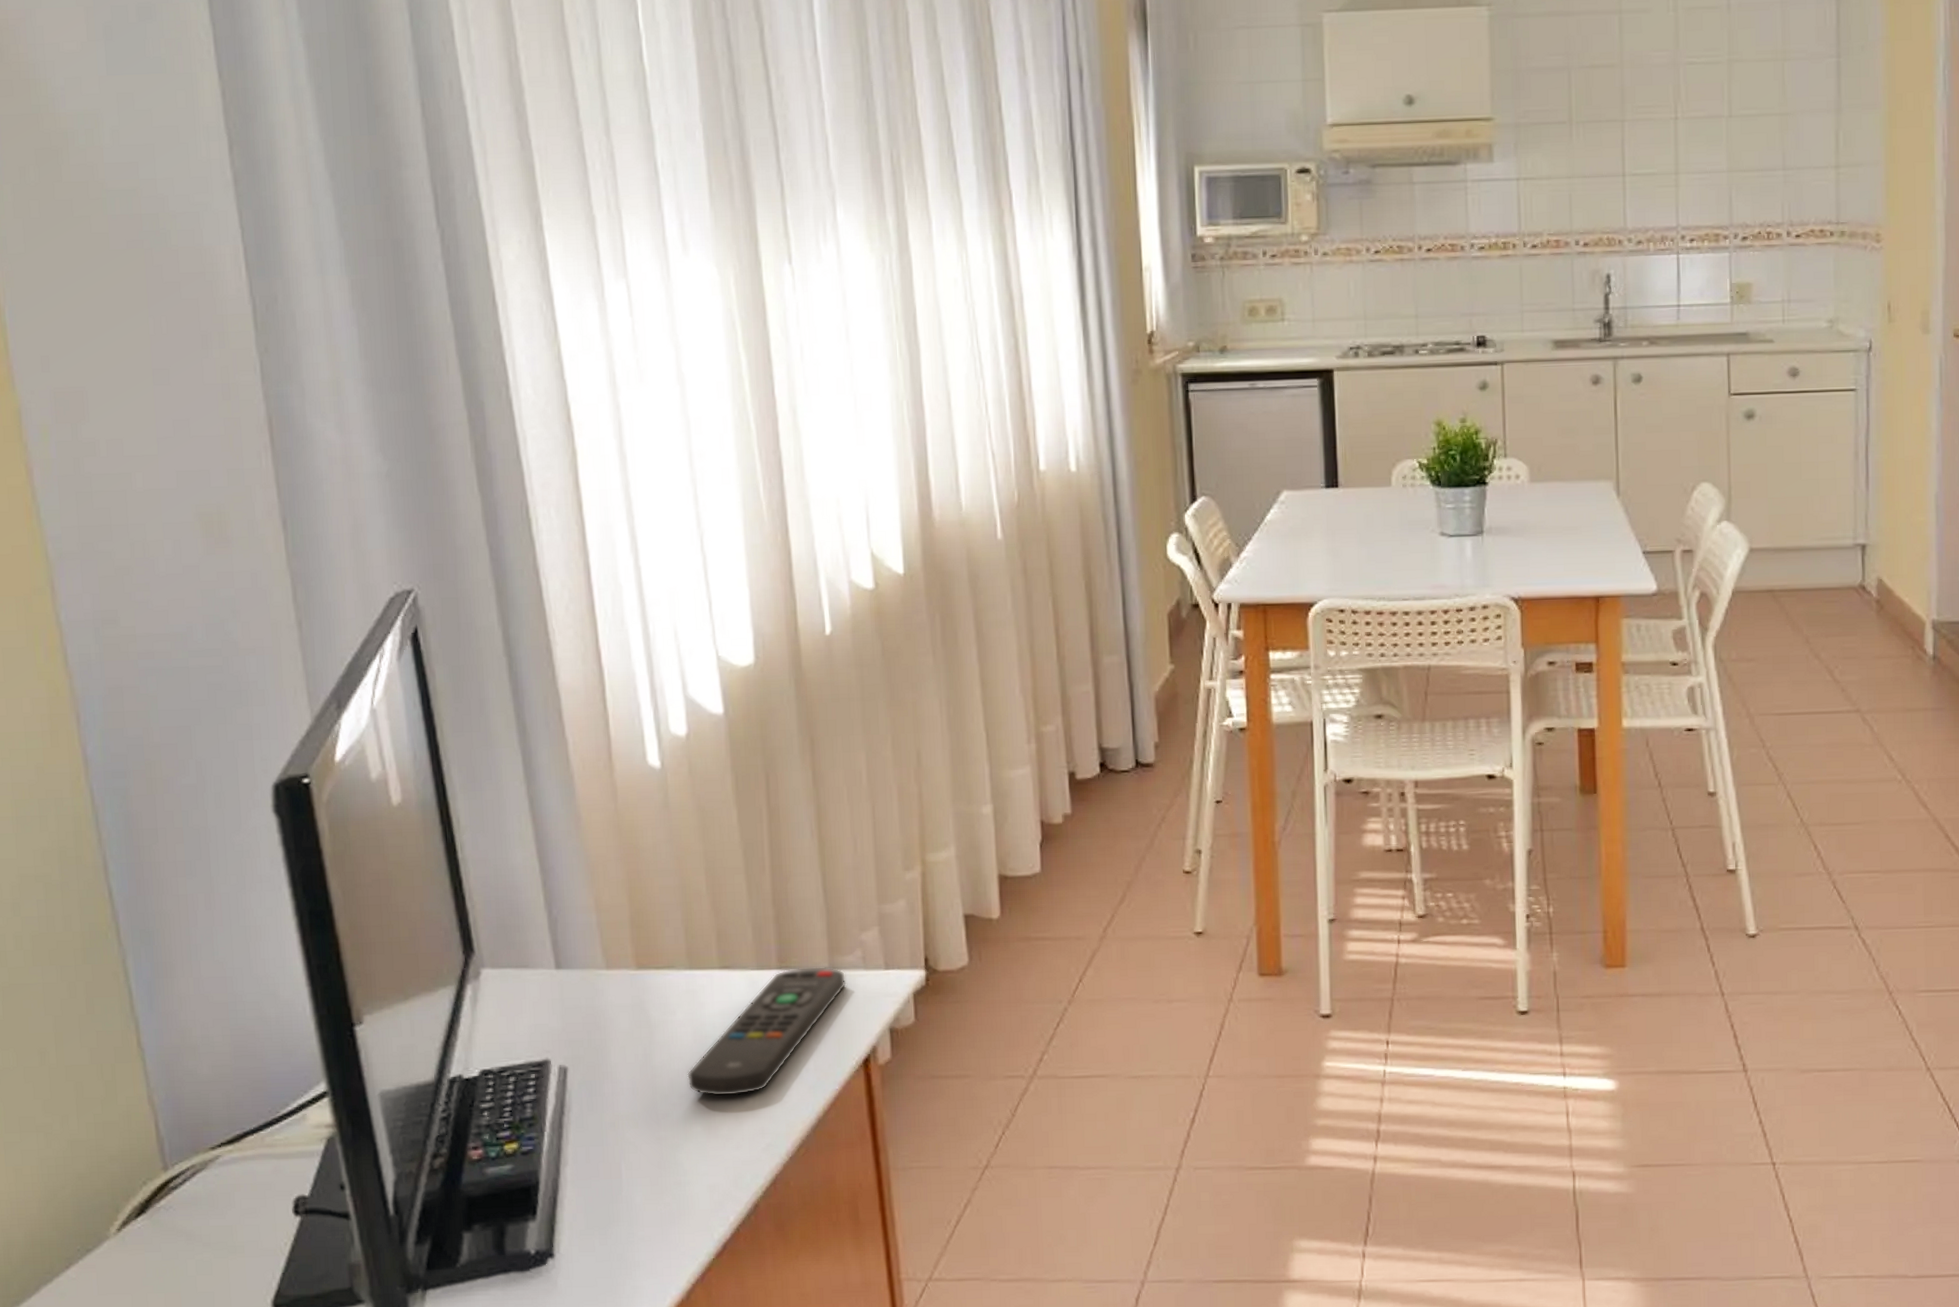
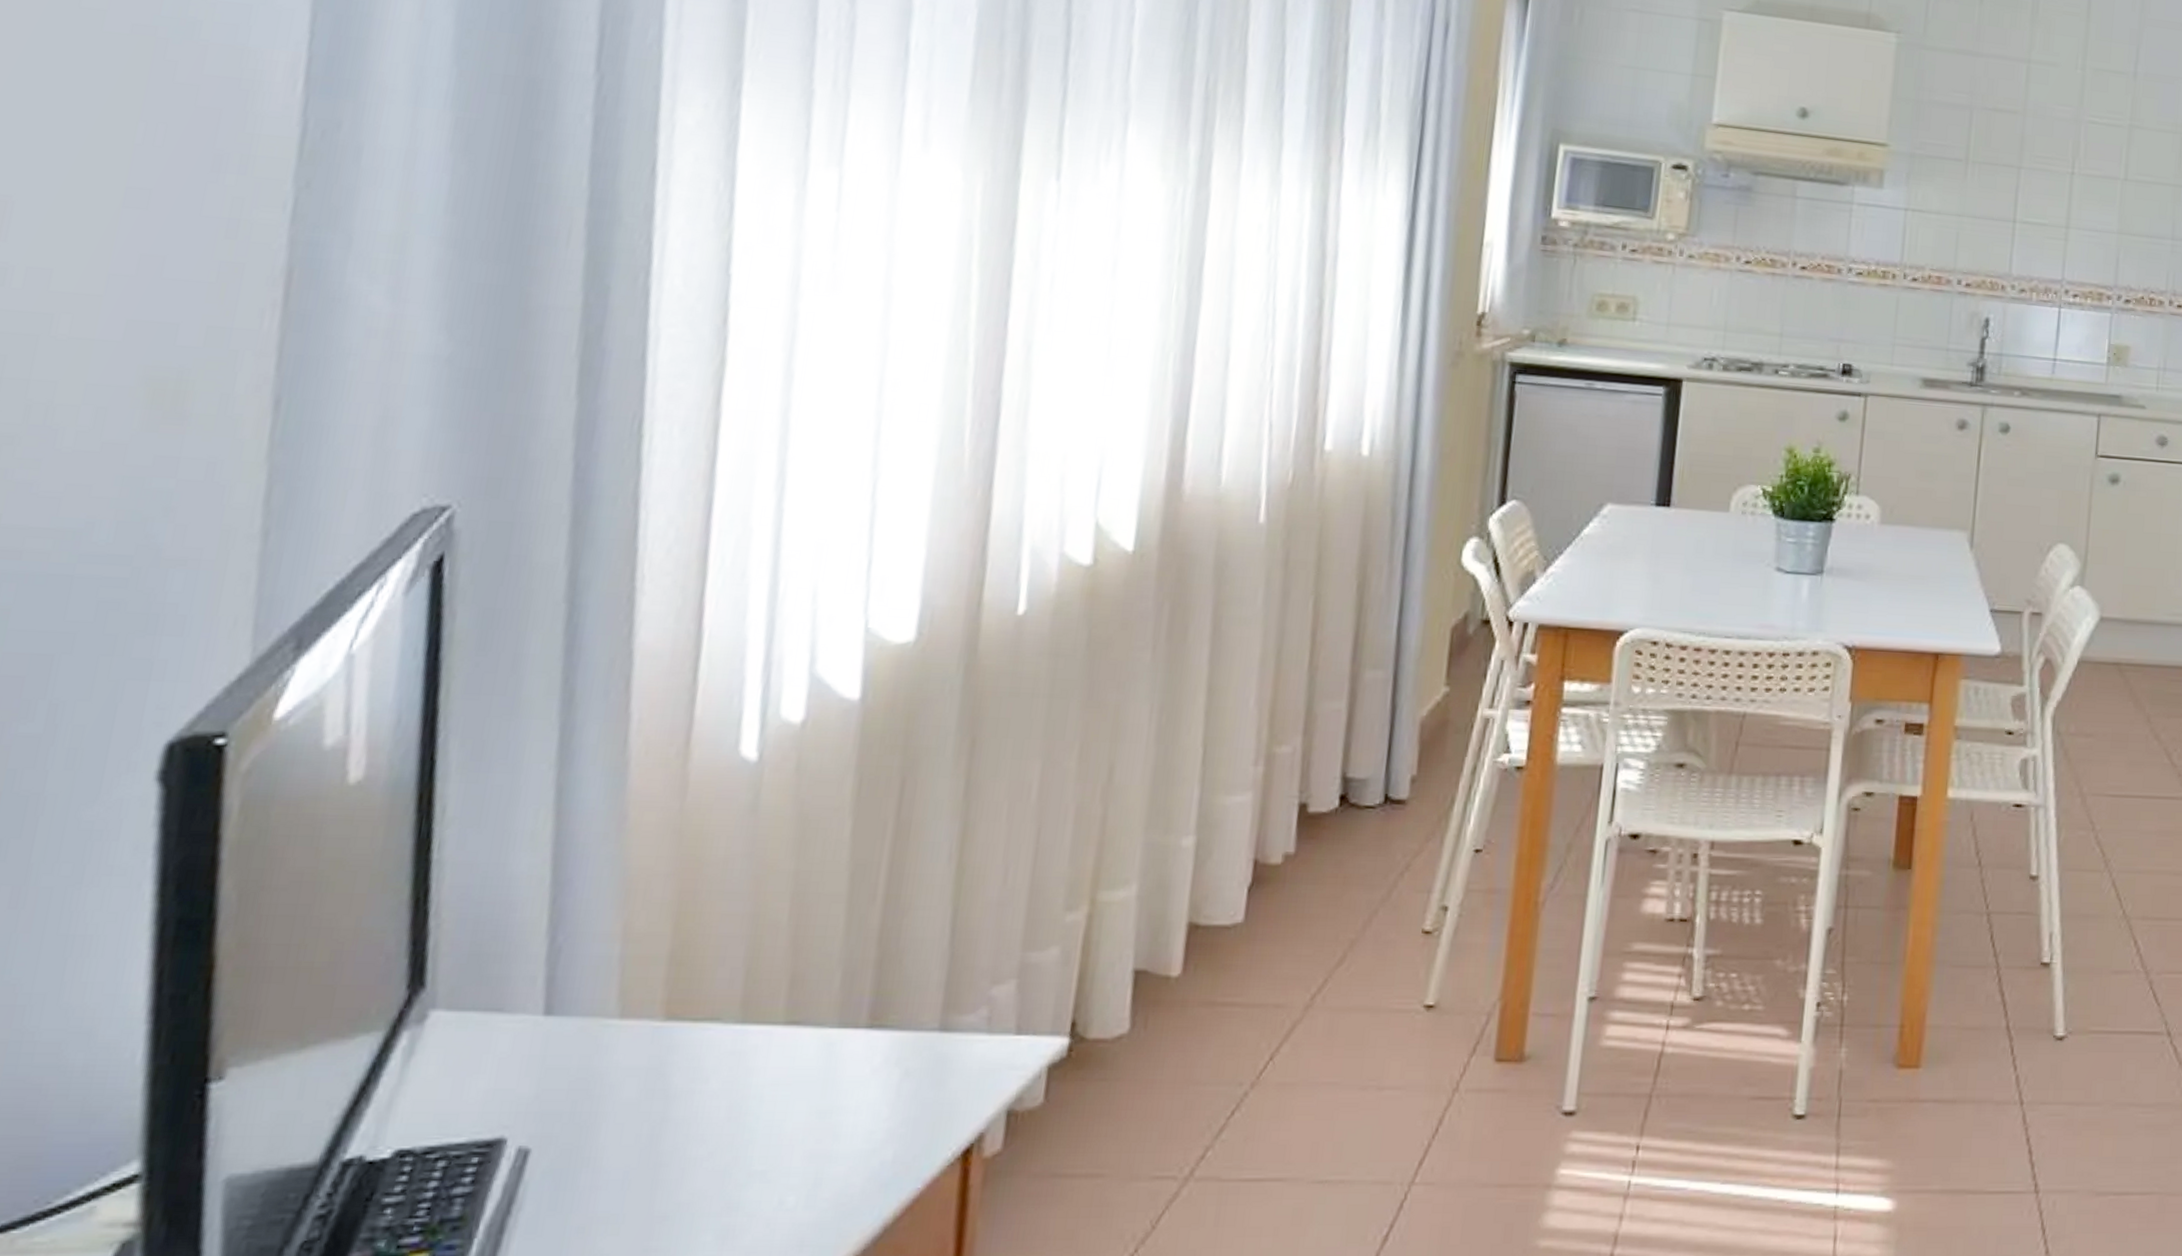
remote control: present [687,966,847,1097] -> none [705,1026,961,1195]

